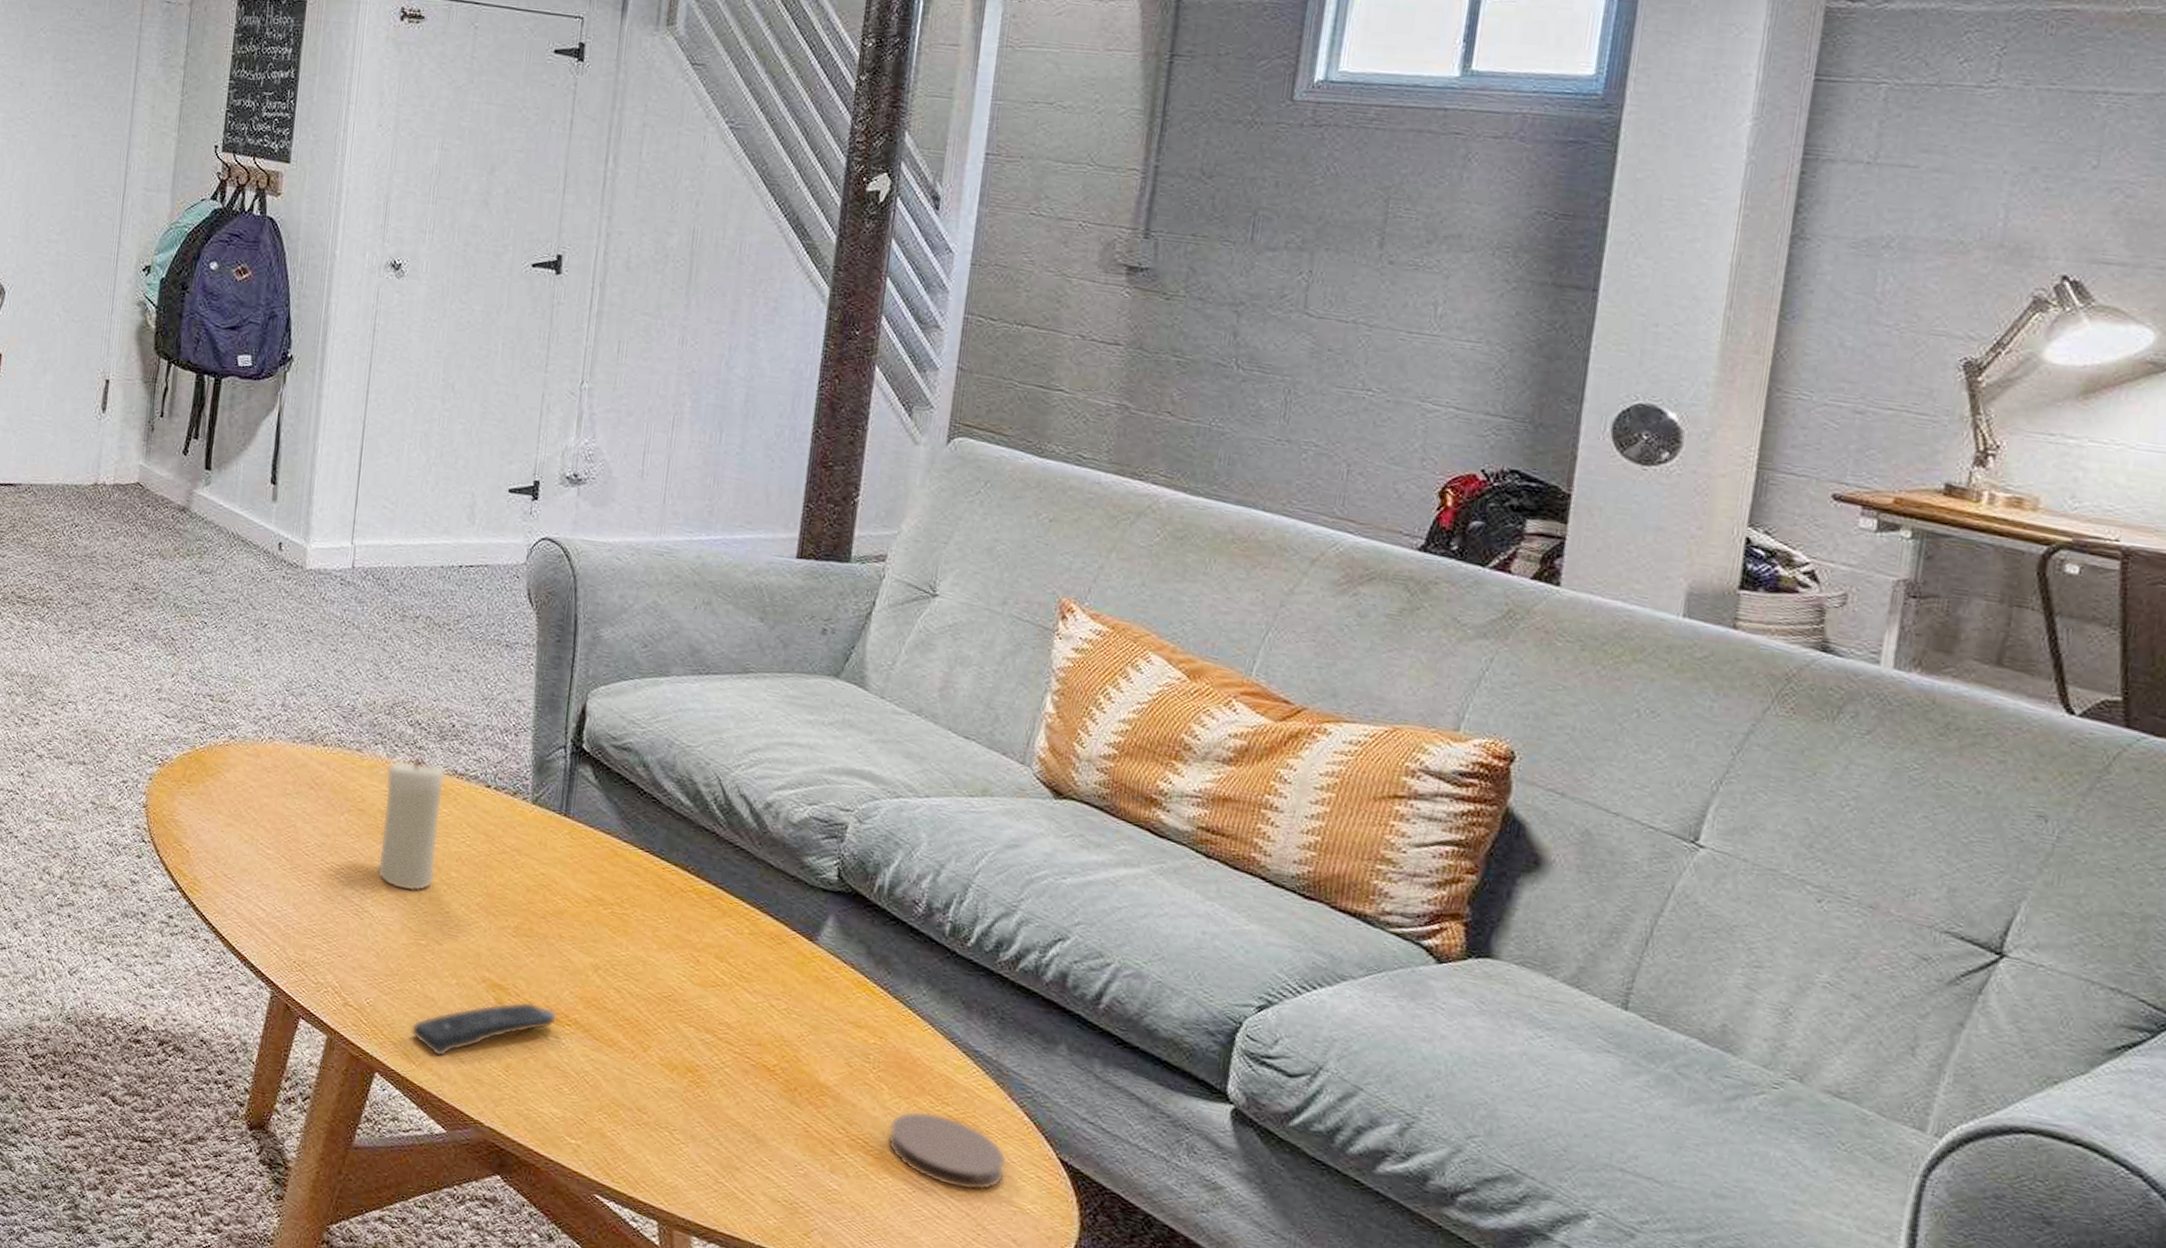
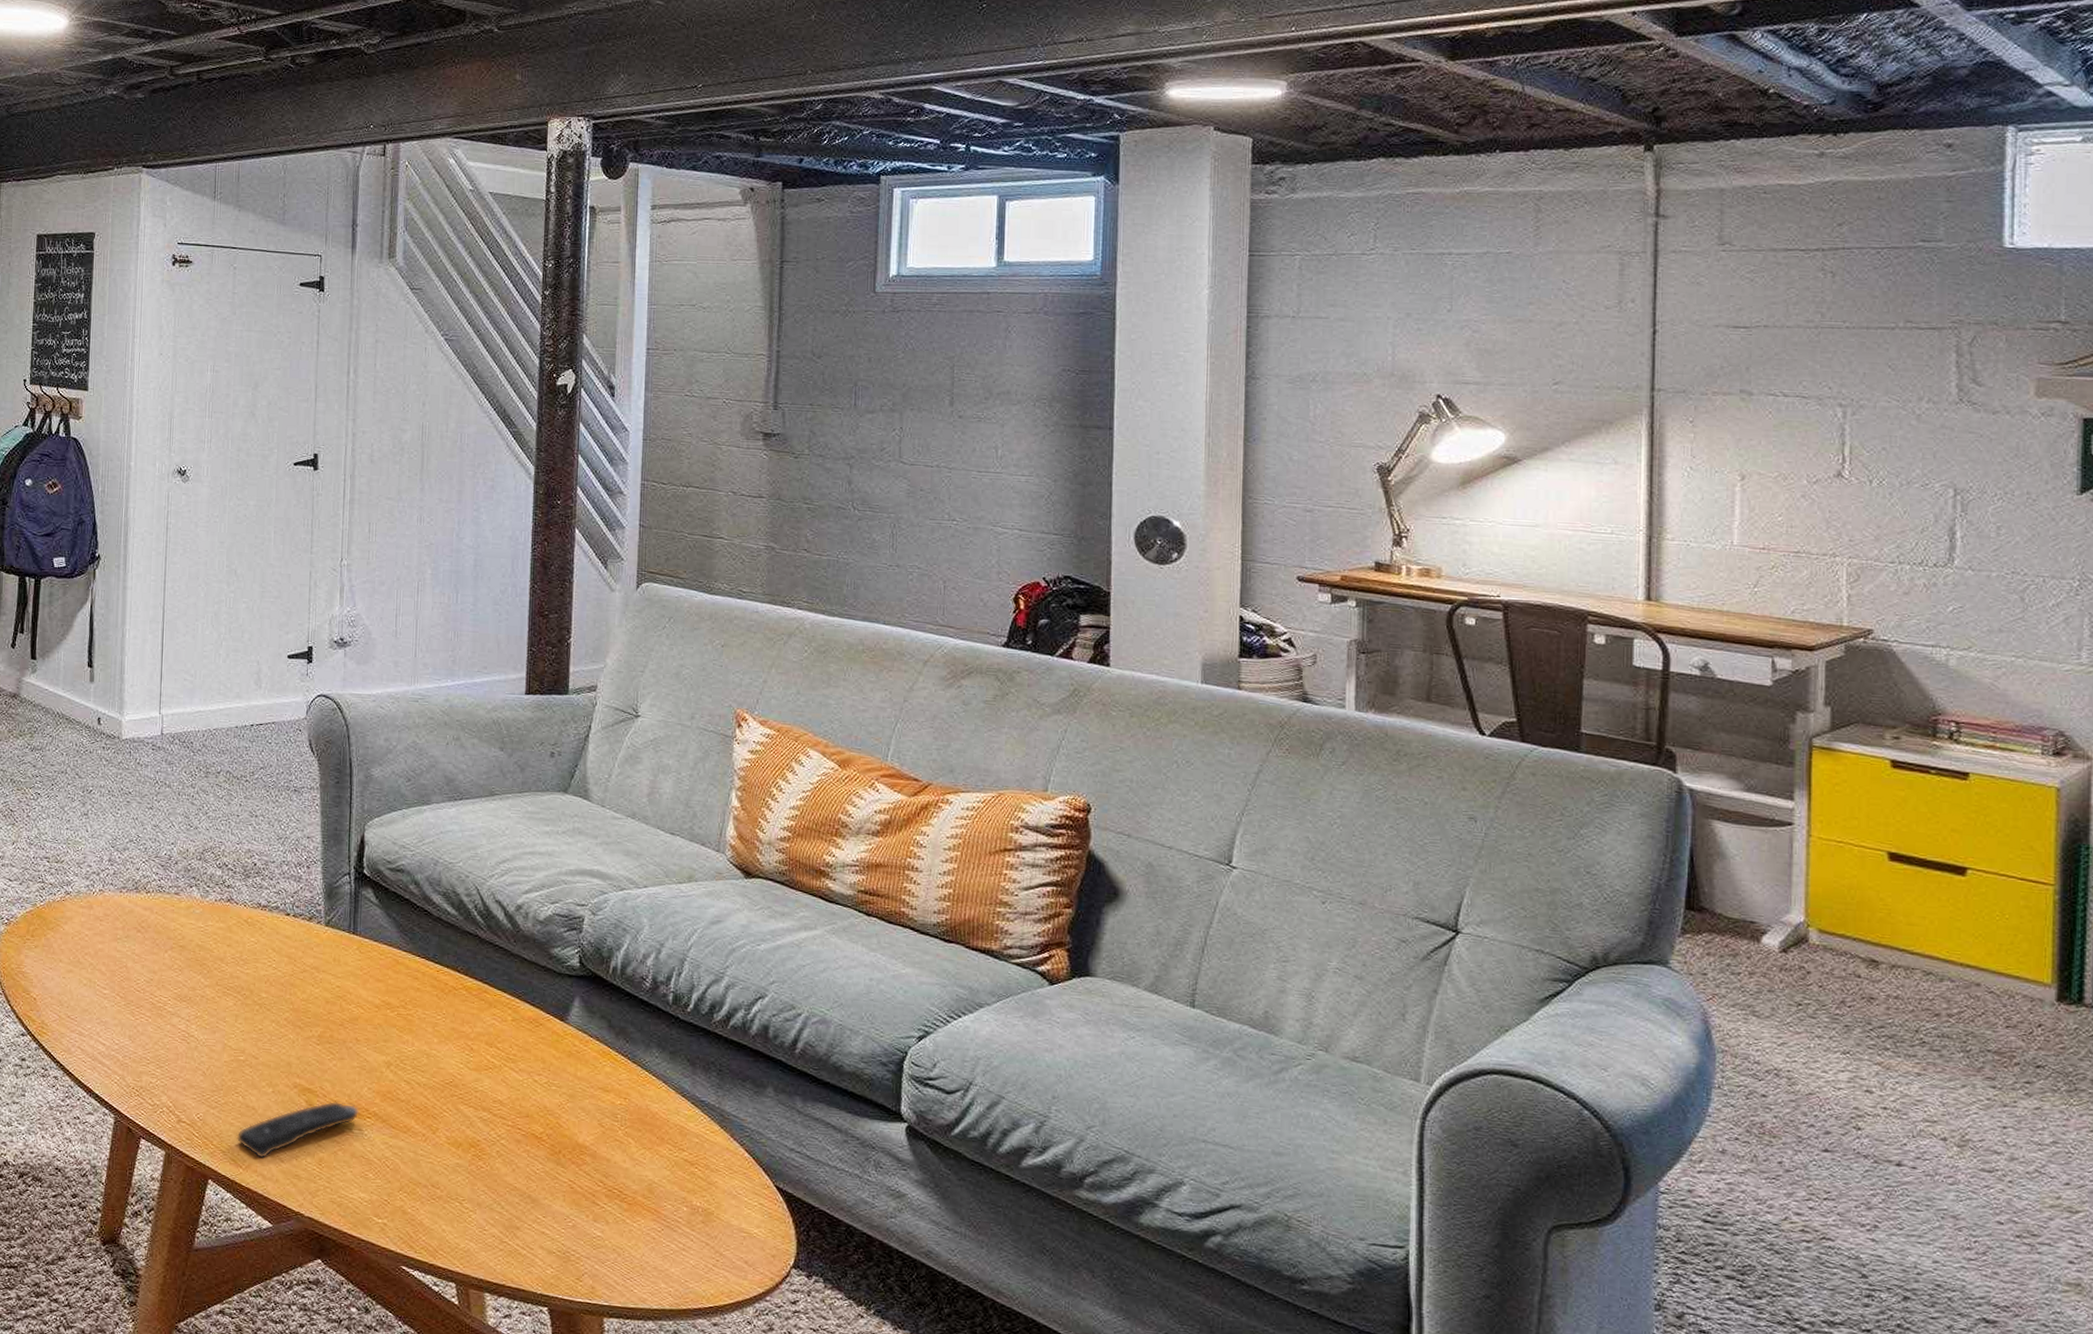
candle: present [377,757,446,892] -> none [198,895,252,1014]
coaster: present [887,1111,1007,1191] -> none [637,1158,735,1223]

